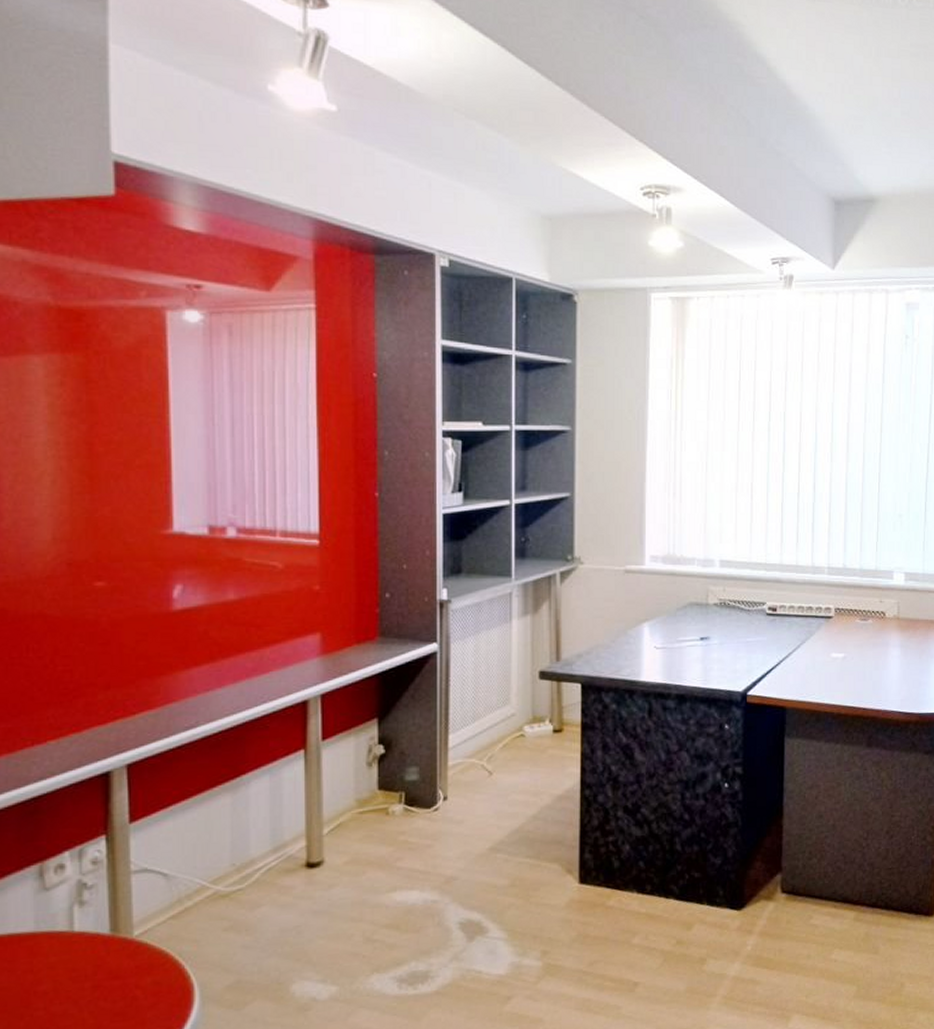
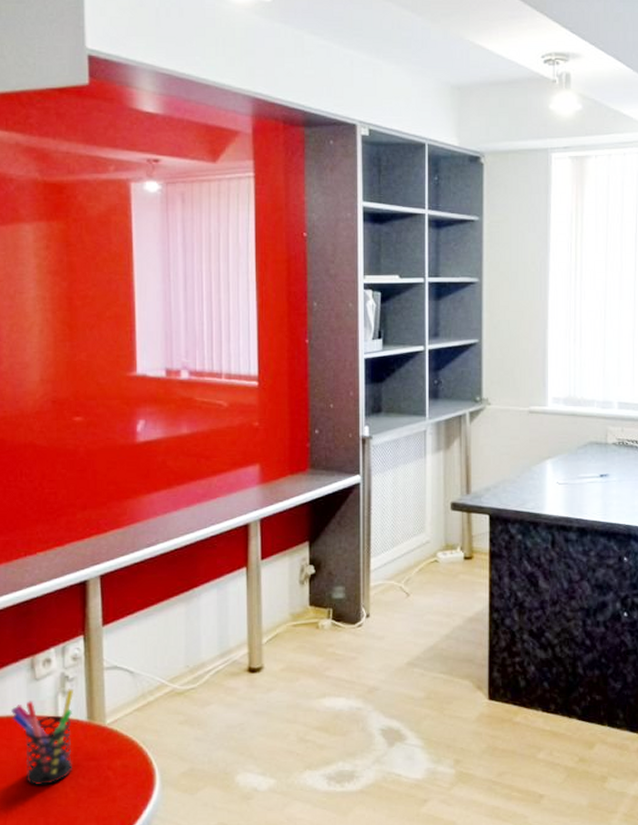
pen holder: none [14,897,94,1013] -> present [11,689,75,786]

